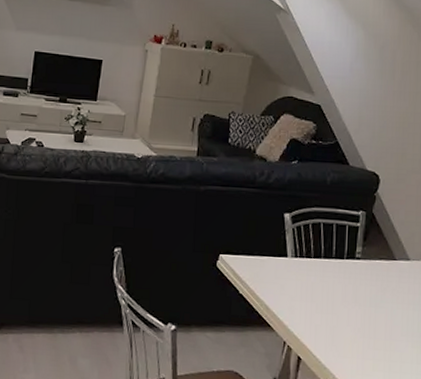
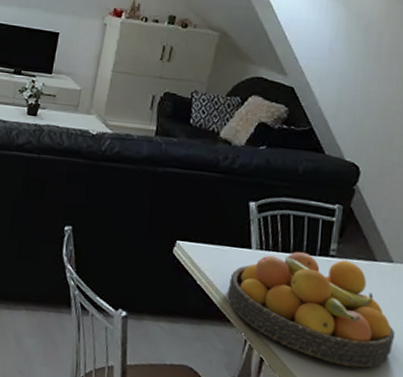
fruit bowl: none [267,257,412,358] -> present [227,252,394,368]

